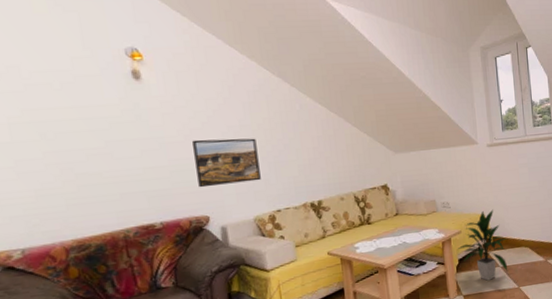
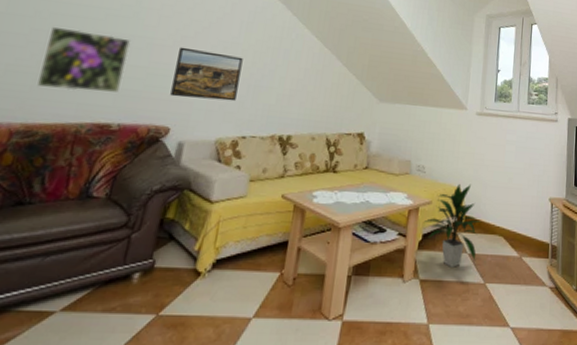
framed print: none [63,142,150,205] -> present [37,26,131,93]

